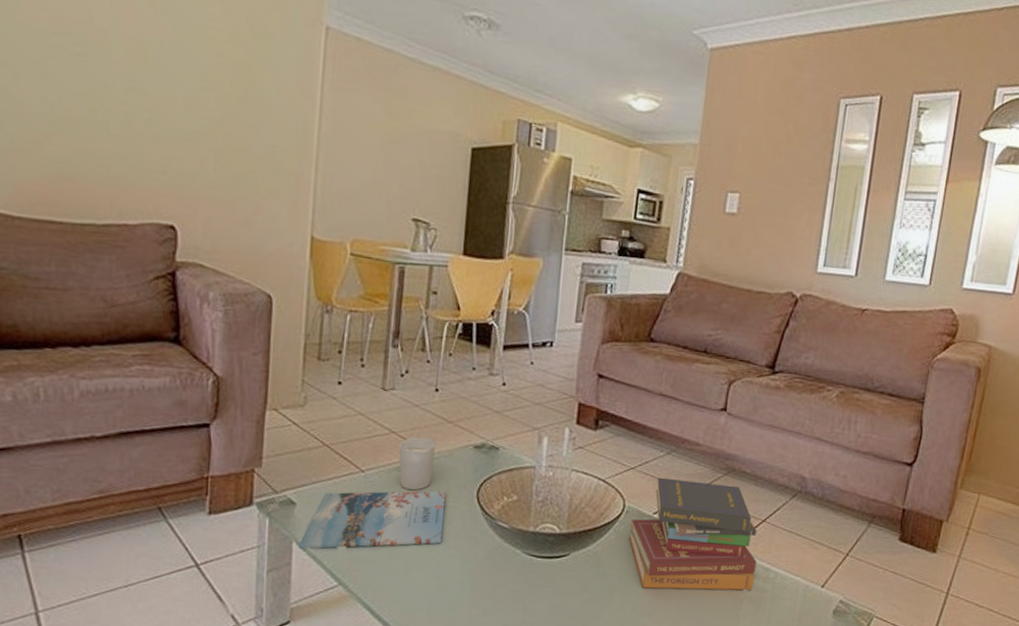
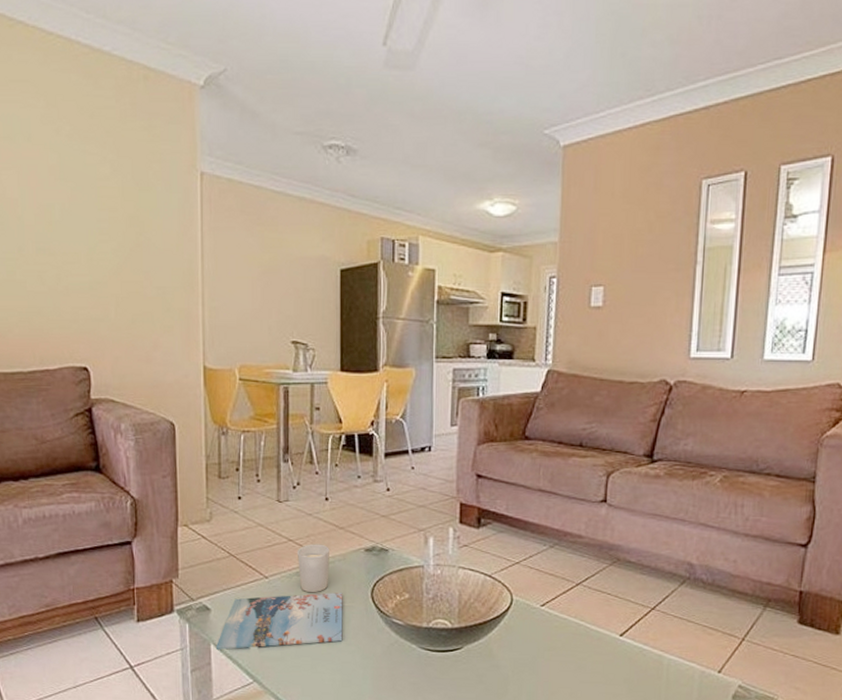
books: present [629,477,757,591] -> none [519,570,649,678]

